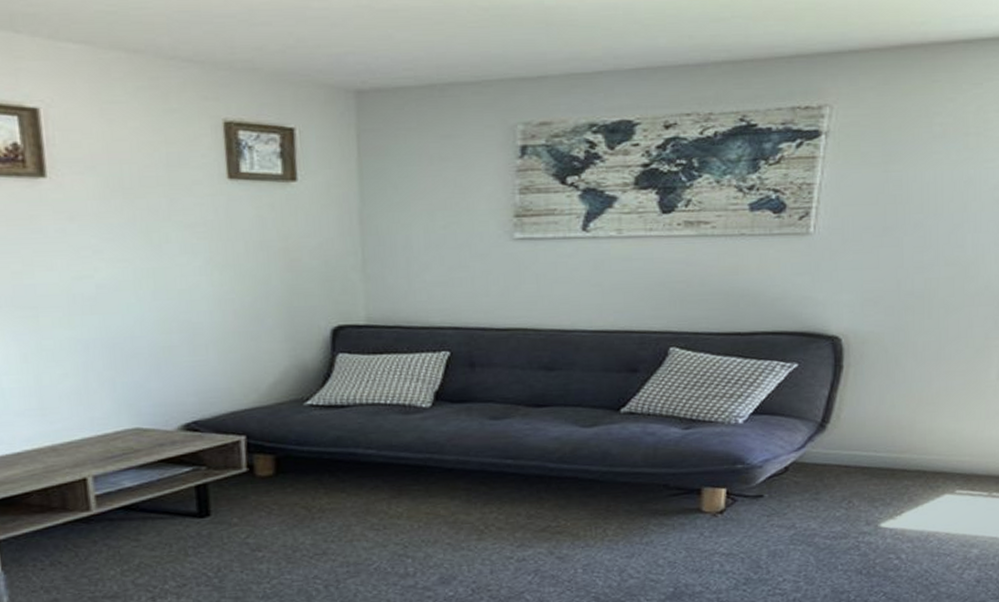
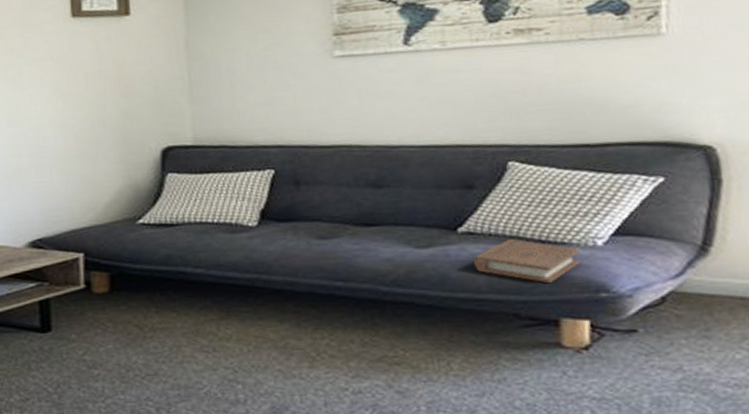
book: none [633,418,723,458] -> present [474,239,581,284]

